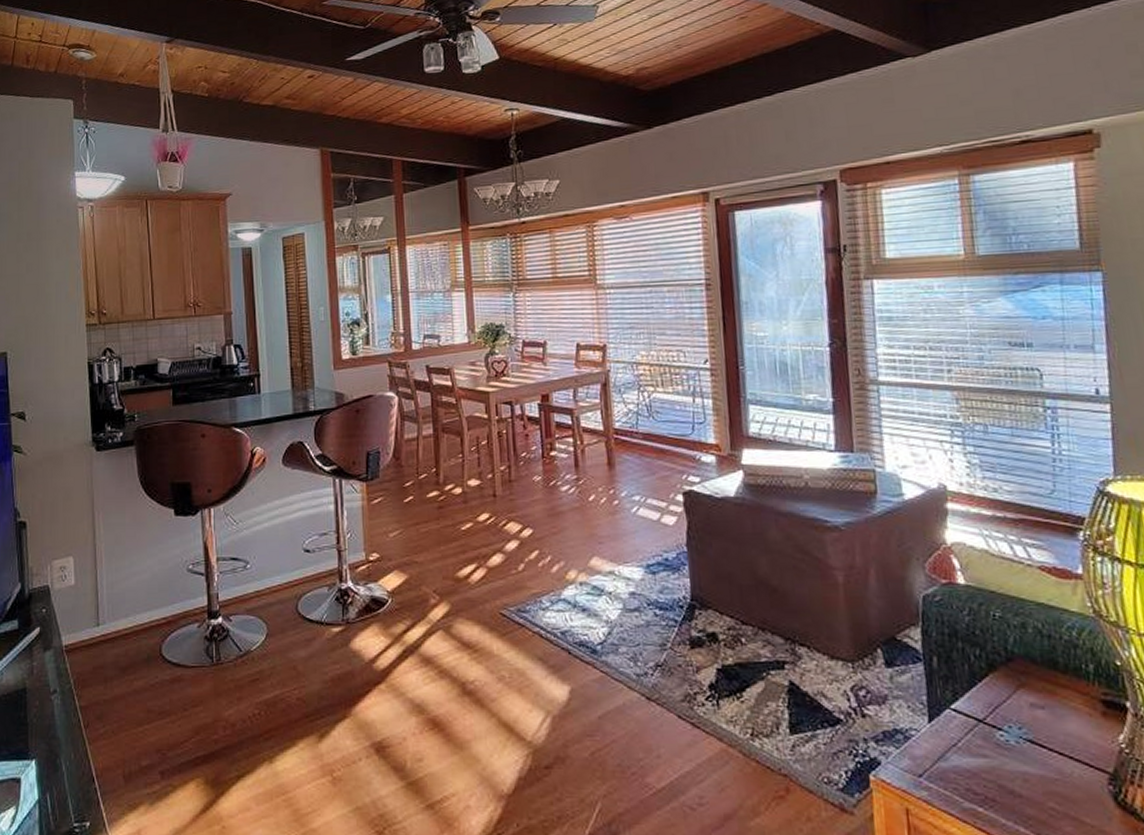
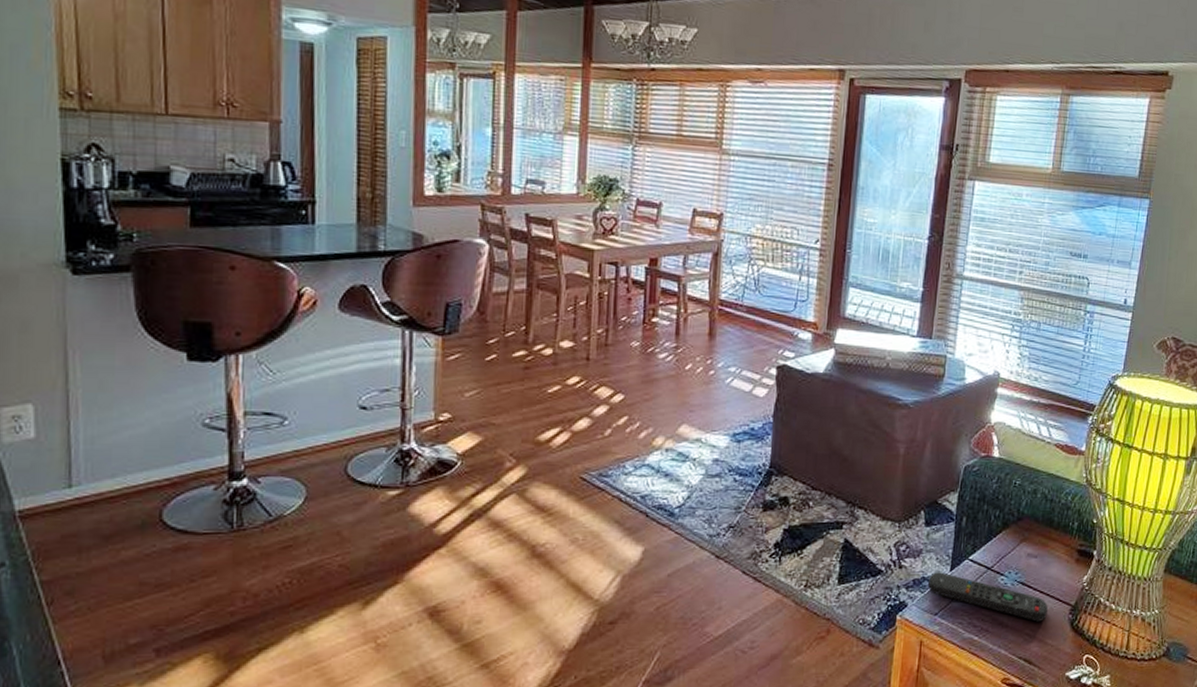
remote control: none [902,722,1076,793] -> present [928,571,1048,622]

